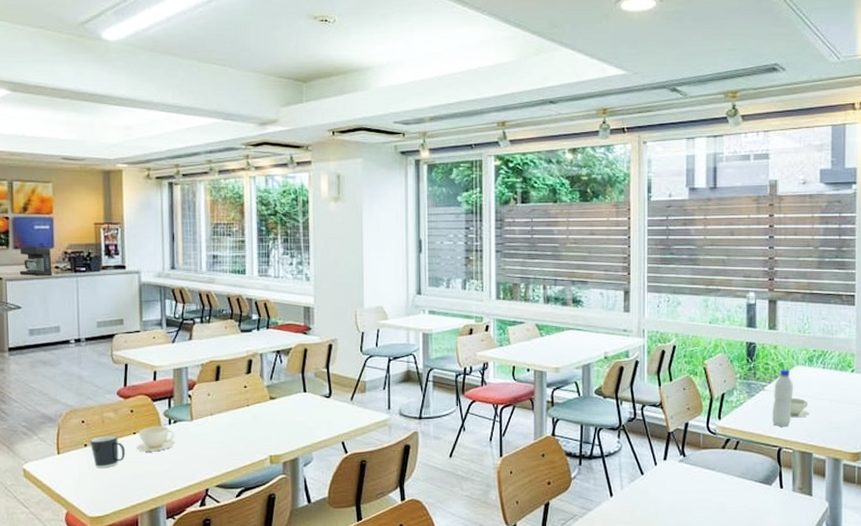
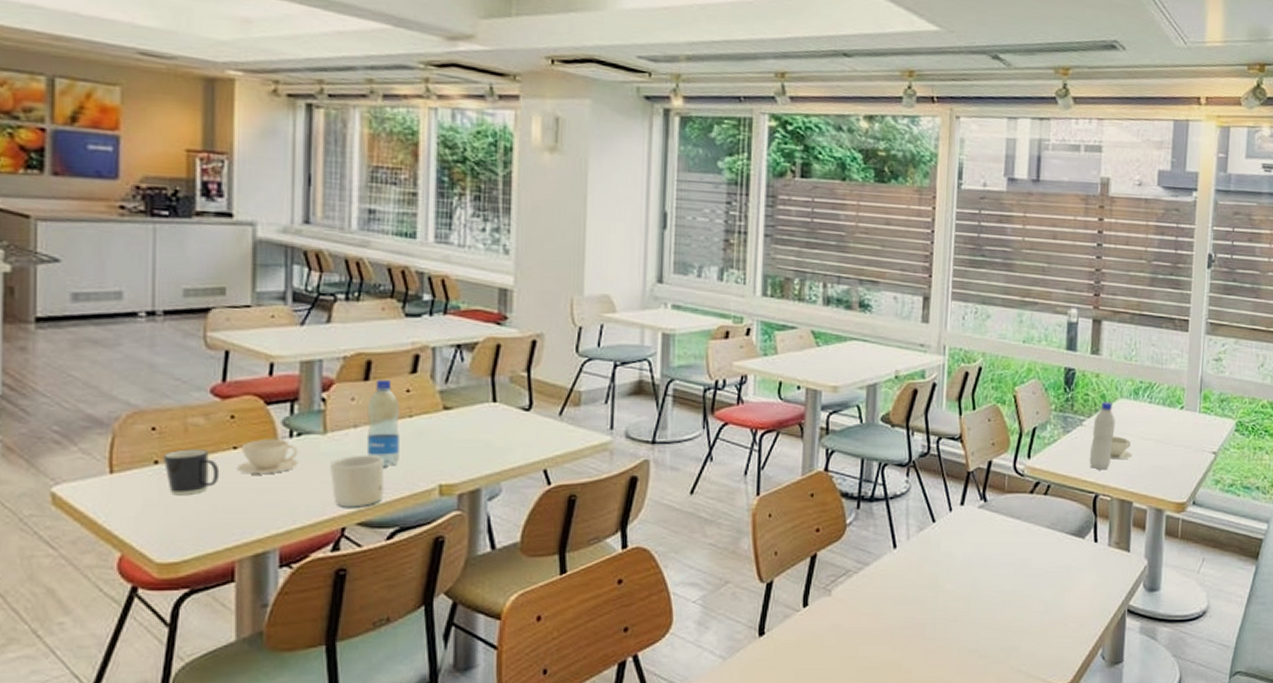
coffee maker: present [19,246,53,277] -> none [59,173,115,220]
mug: none [196,435,233,474] -> present [330,455,385,508]
bottle: none [218,380,242,444] -> present [366,380,400,468]

